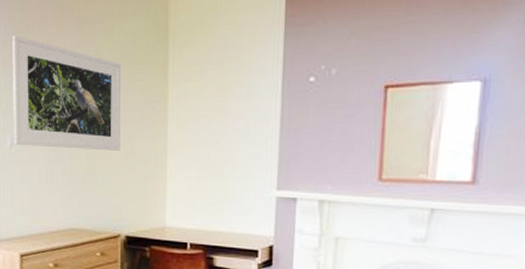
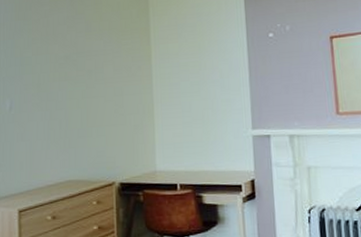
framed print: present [11,35,122,151] -> none [11,13,112,108]

